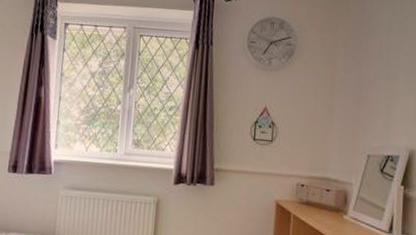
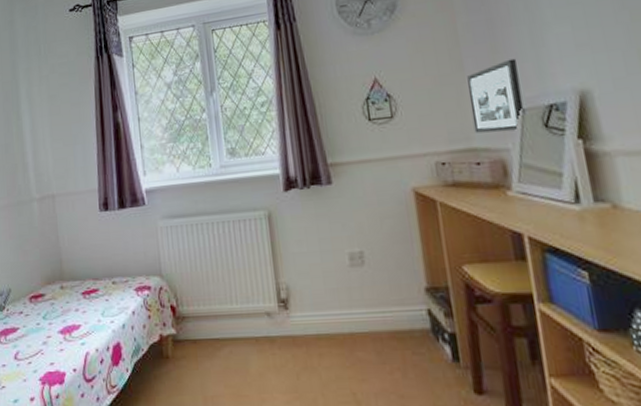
picture frame: none [330,114,373,170] -> present [467,58,525,134]

